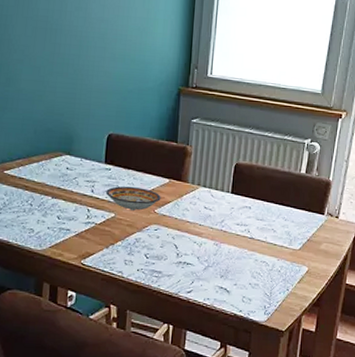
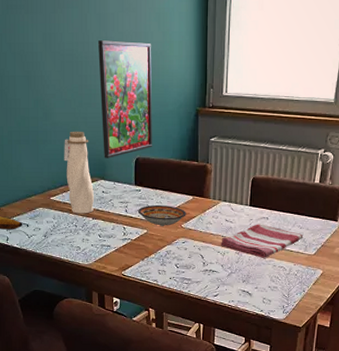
water bottle: none [25,100,57,192] -> present [64,131,94,214]
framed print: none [72,10,135,132] -> present [98,40,153,158]
dish towel: none [198,212,288,251] -> present [221,223,304,258]

